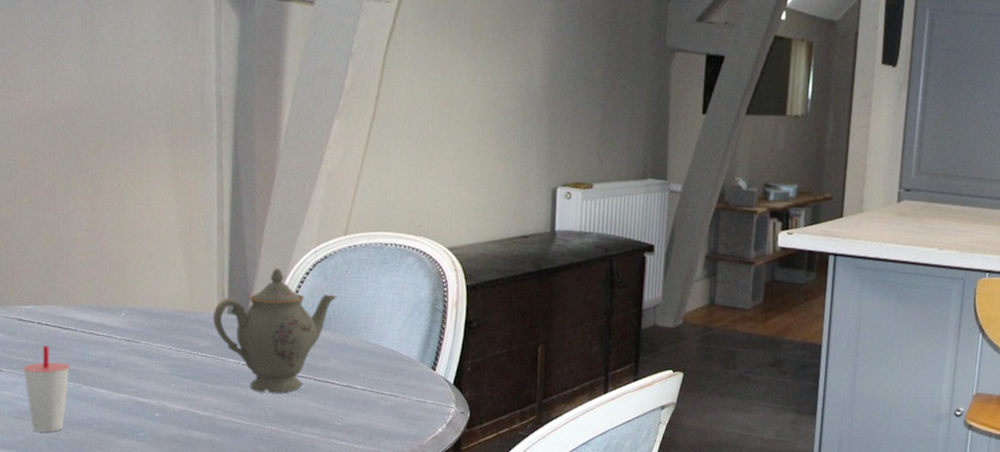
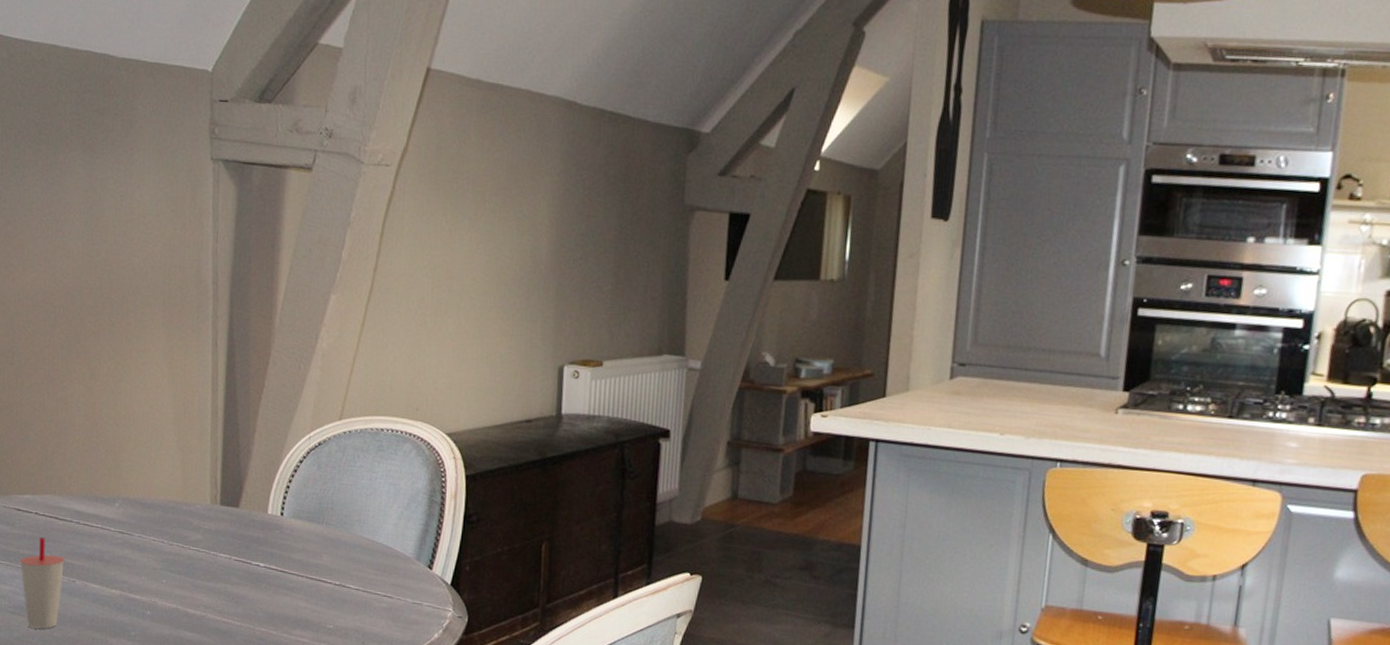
teapot: present [212,268,337,393] -> none [205,455,331,592]

